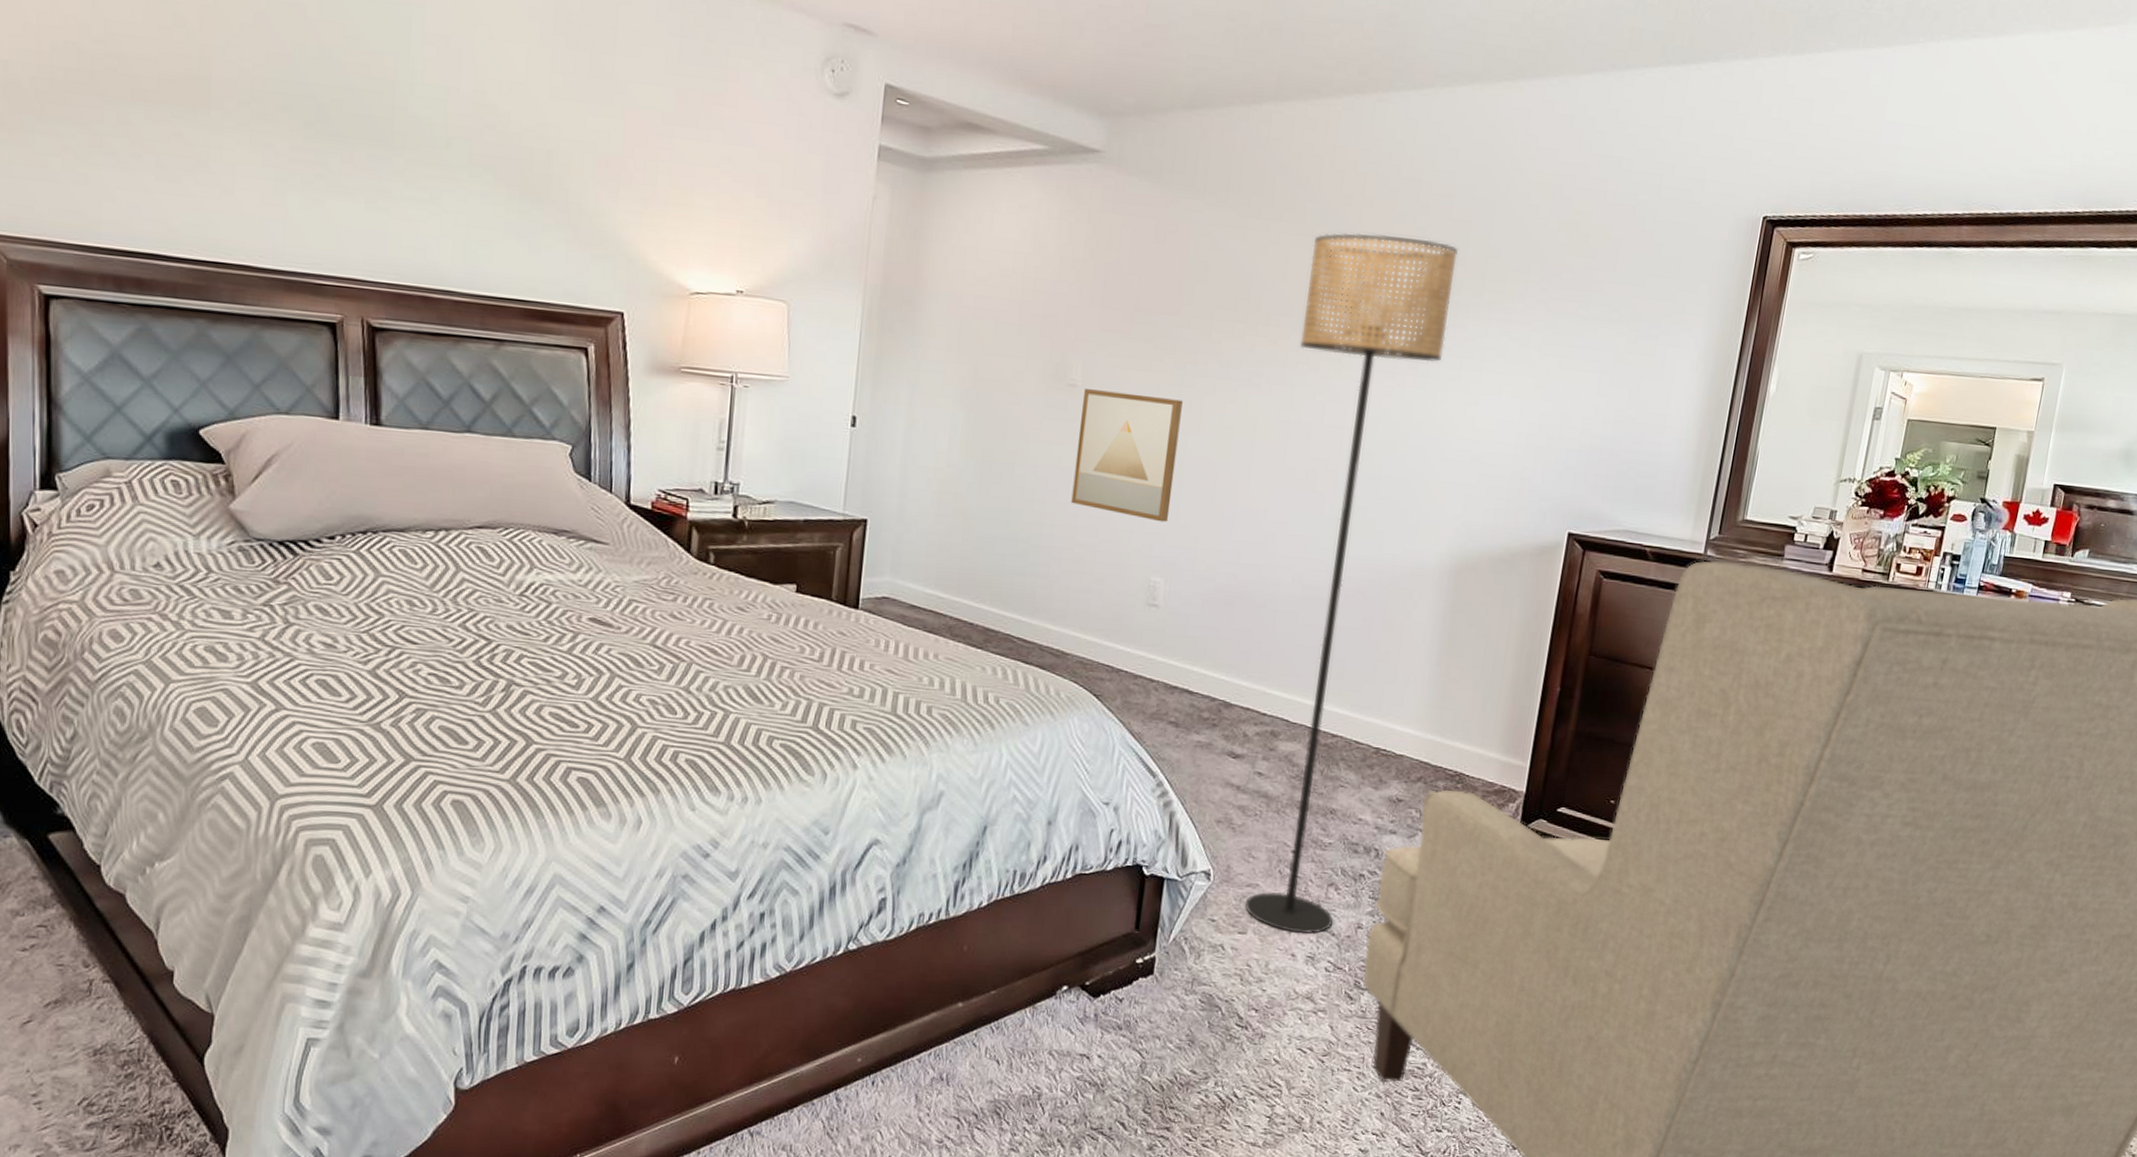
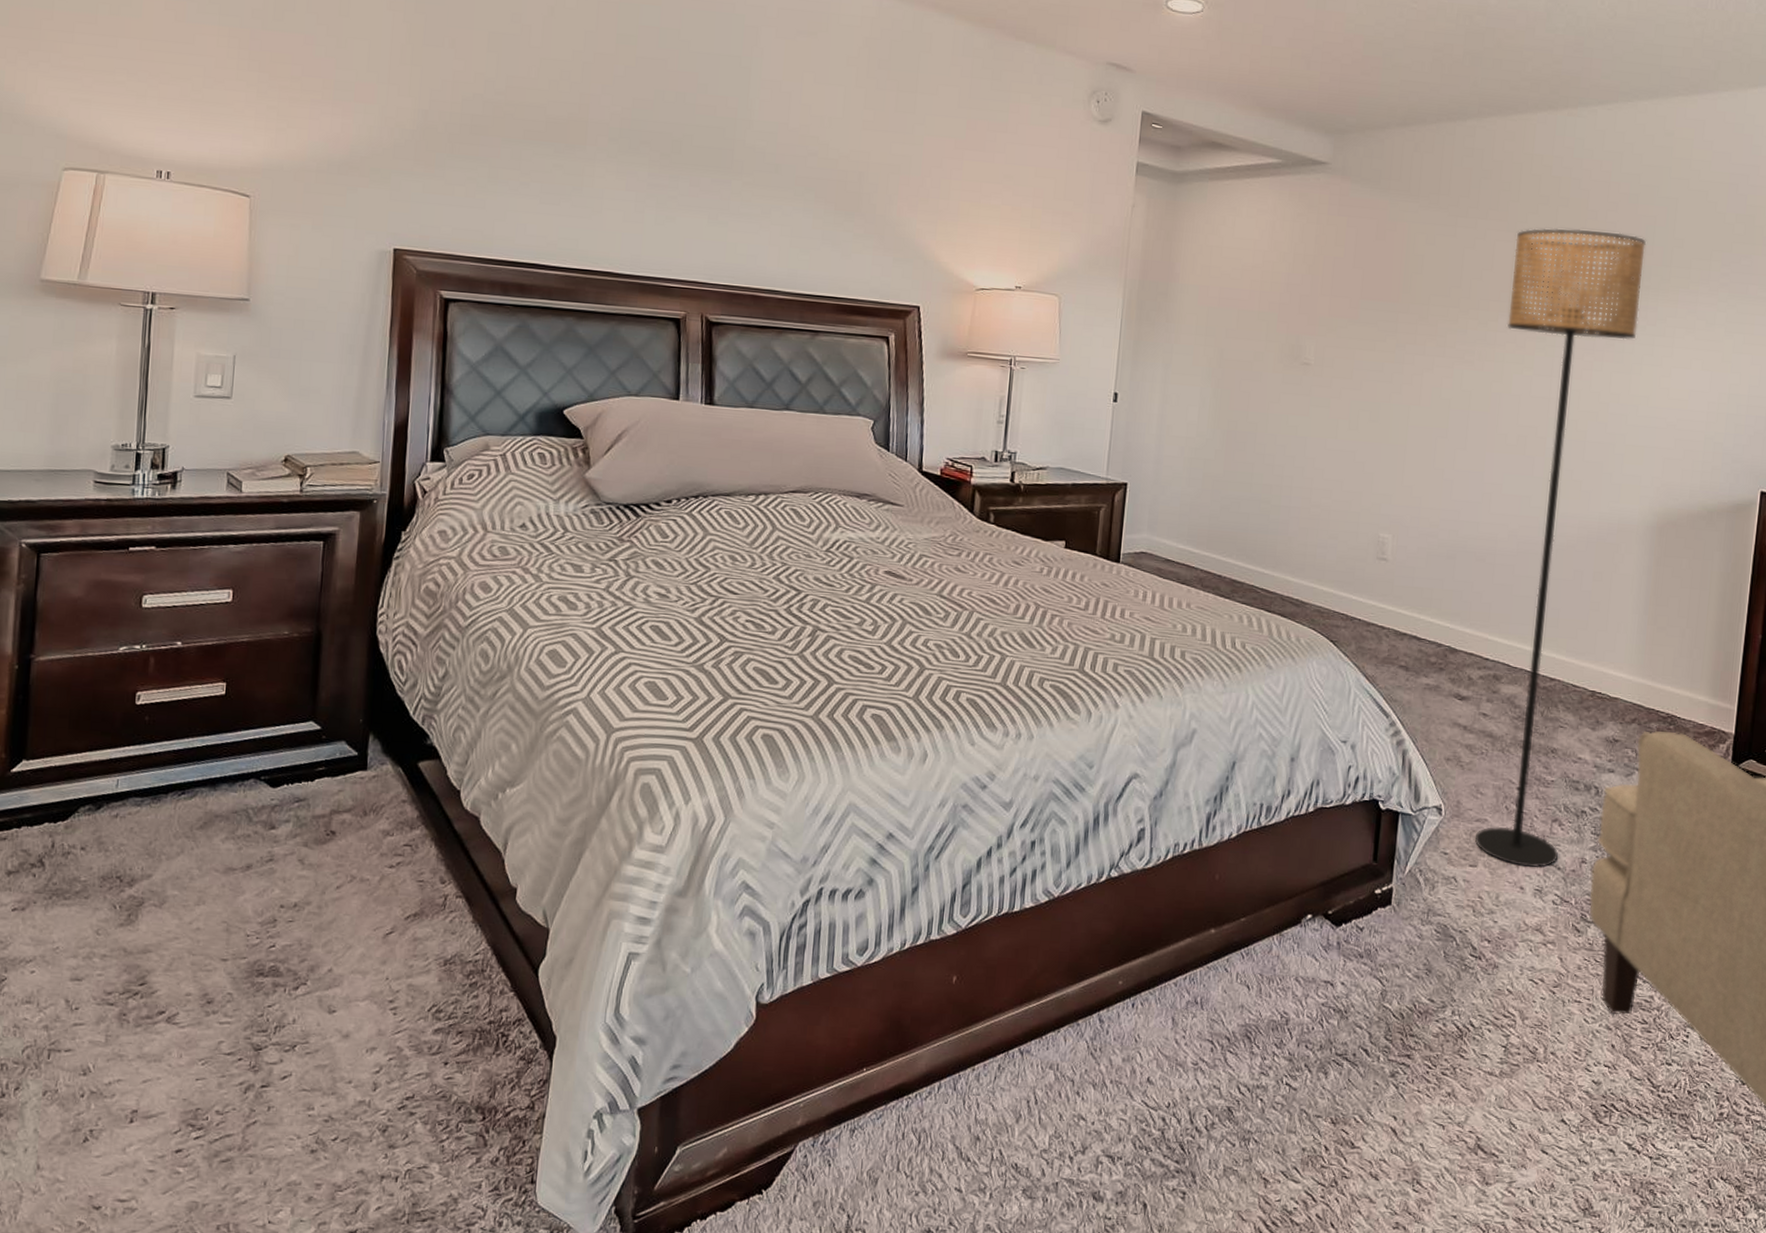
wall art: present [1071,389,1183,523] -> none [1307,367,1404,484]

